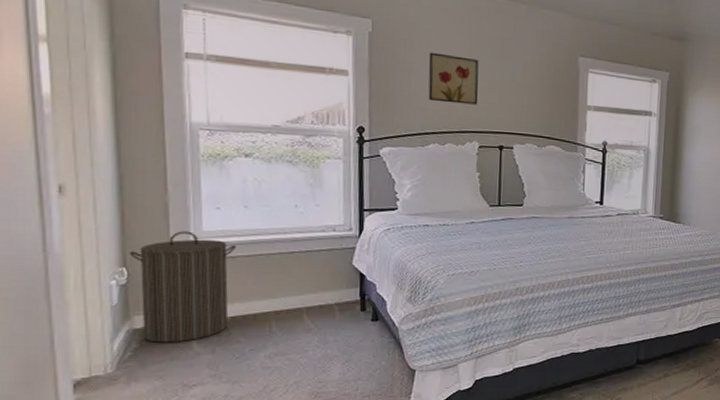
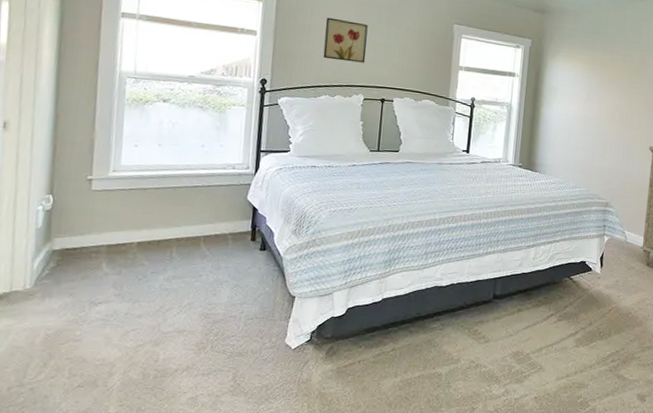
laundry hamper: present [129,231,236,343] -> none [56,164,148,264]

